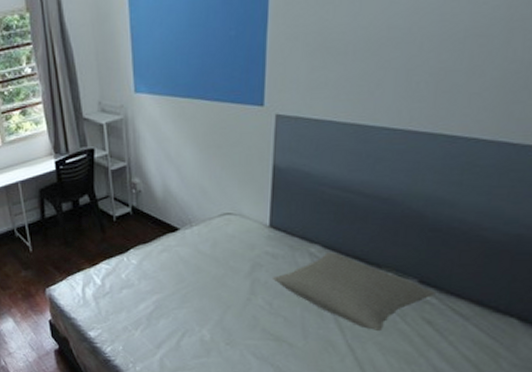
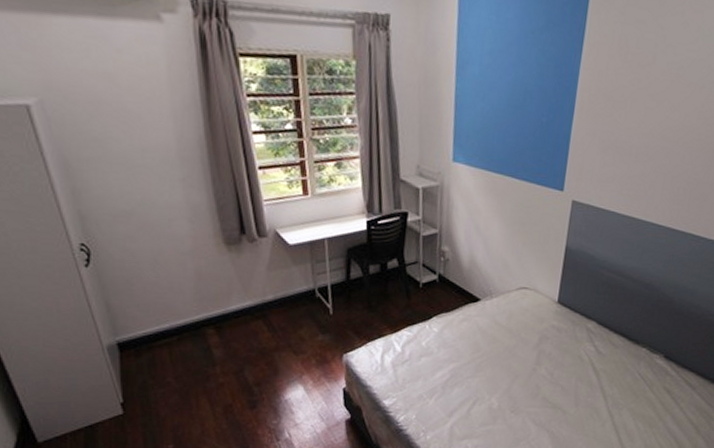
pillow: present [273,252,436,332] -> none [556,328,675,400]

